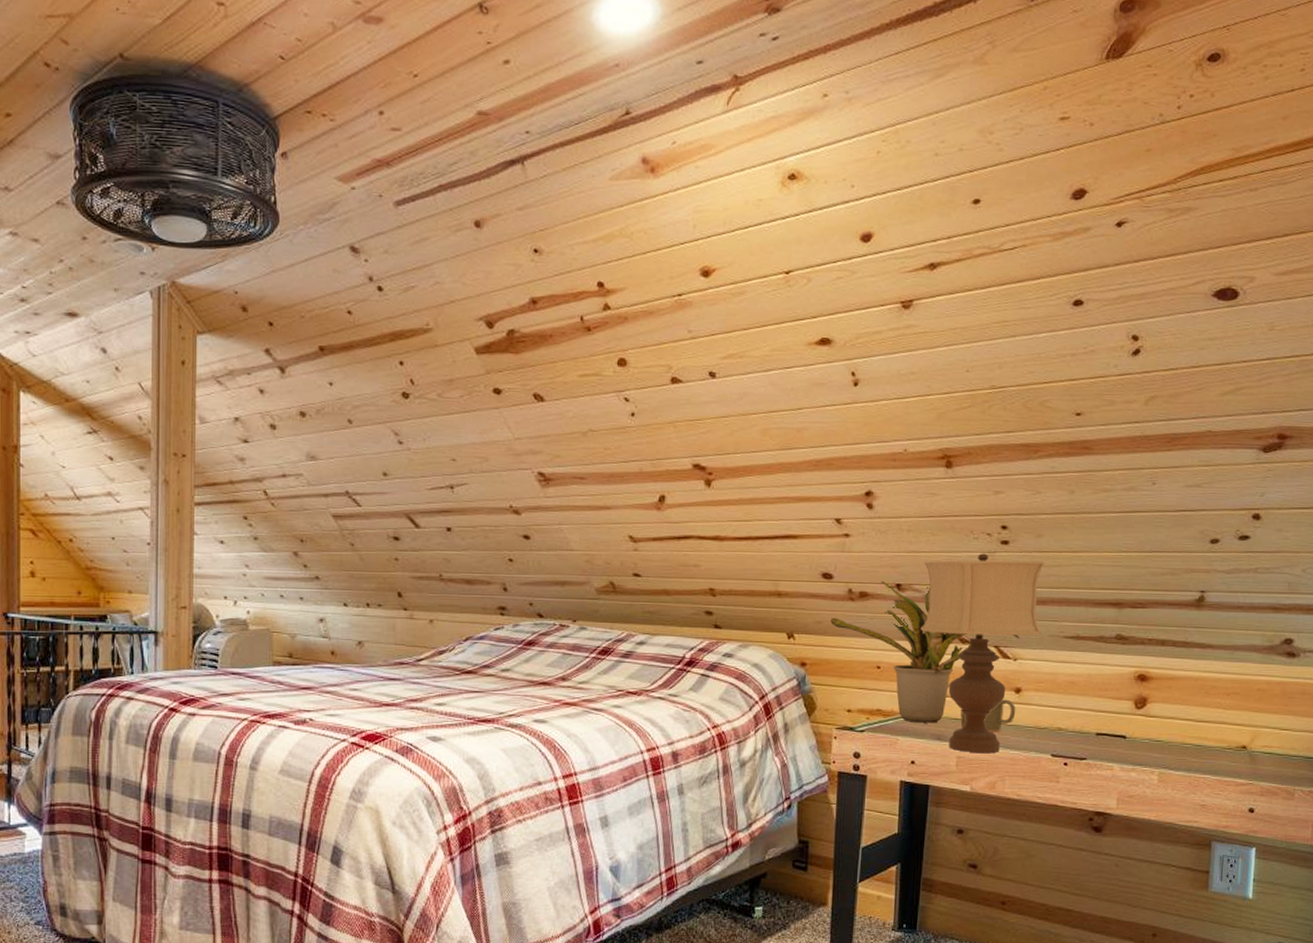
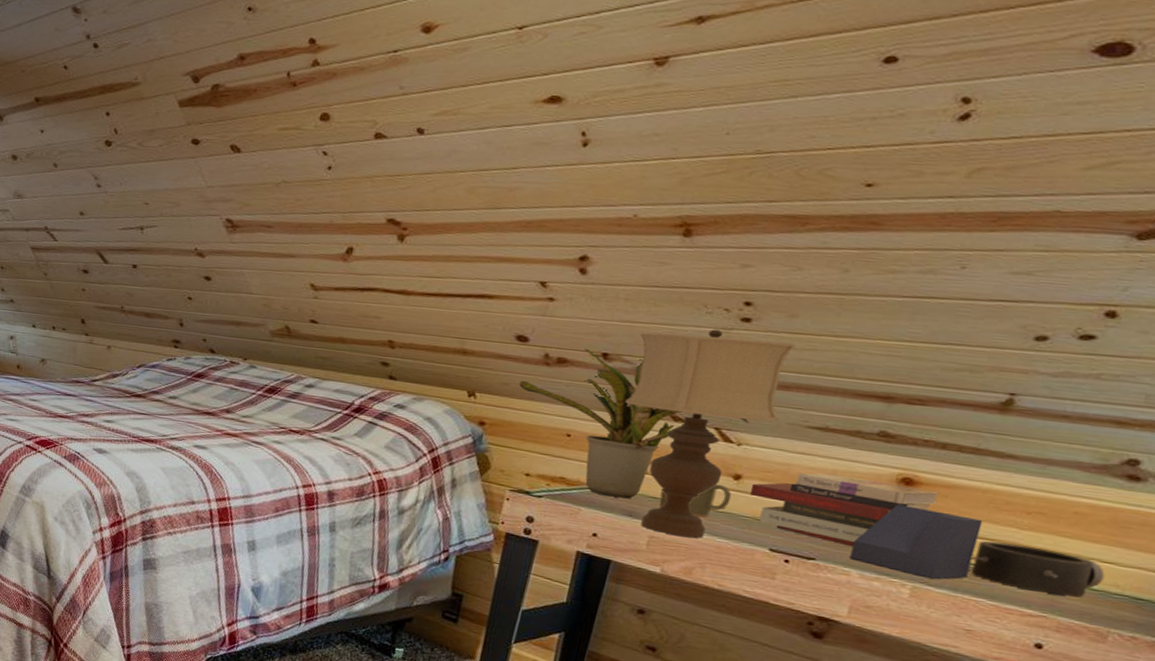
books: none [1029,678,1166,743] -> present [749,472,940,547]
phone stand: none [1111,699,1199,764] -> present [849,504,983,580]
alarm clock: none [1195,723,1285,763] -> present [970,540,1105,597]

